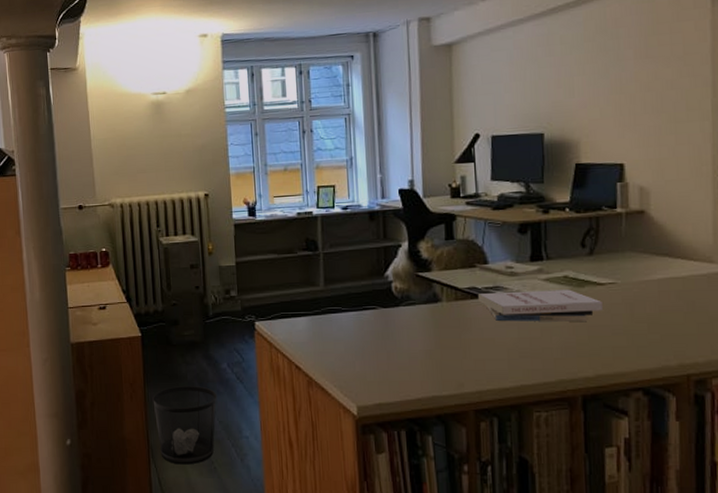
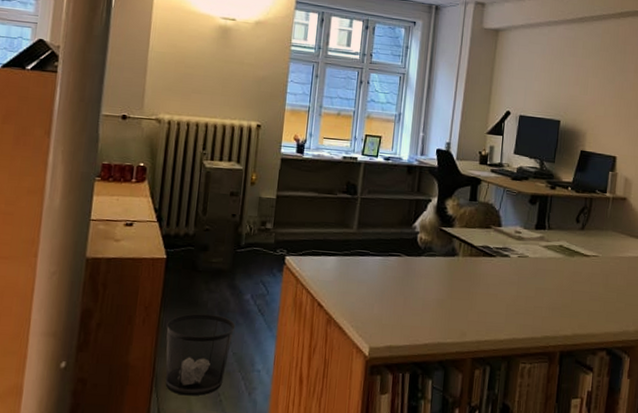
books: present [477,289,604,323] -> none [488,252,587,287]

